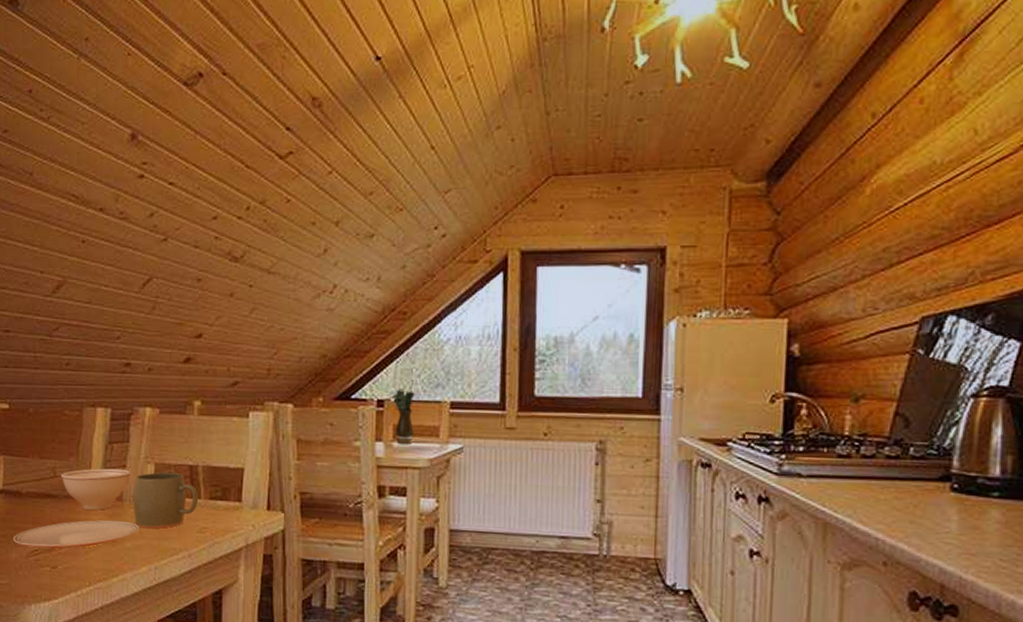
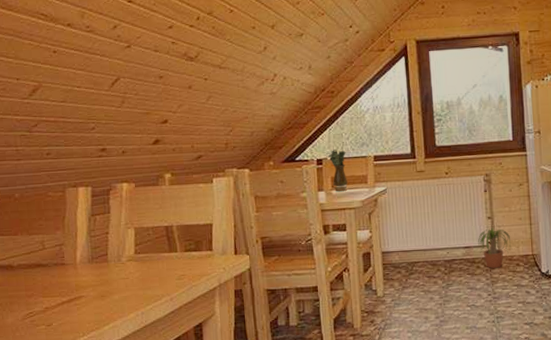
plate: present [12,520,140,549] -> none [7,278,125,311]
bowl: present [60,468,132,510] -> none [49,235,115,273]
mug: present [133,472,199,529] -> none [117,233,176,282]
potted plant: none [577,514,628,571] -> present [477,227,513,268]

